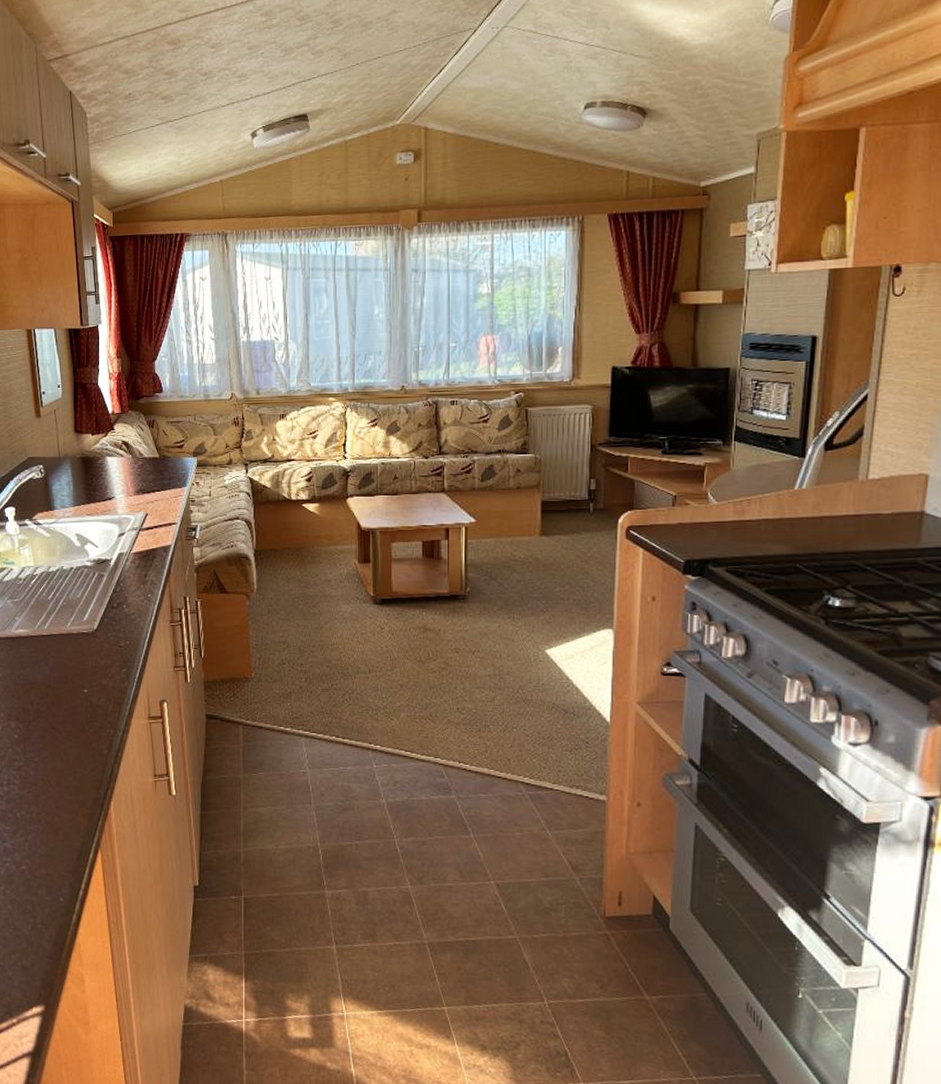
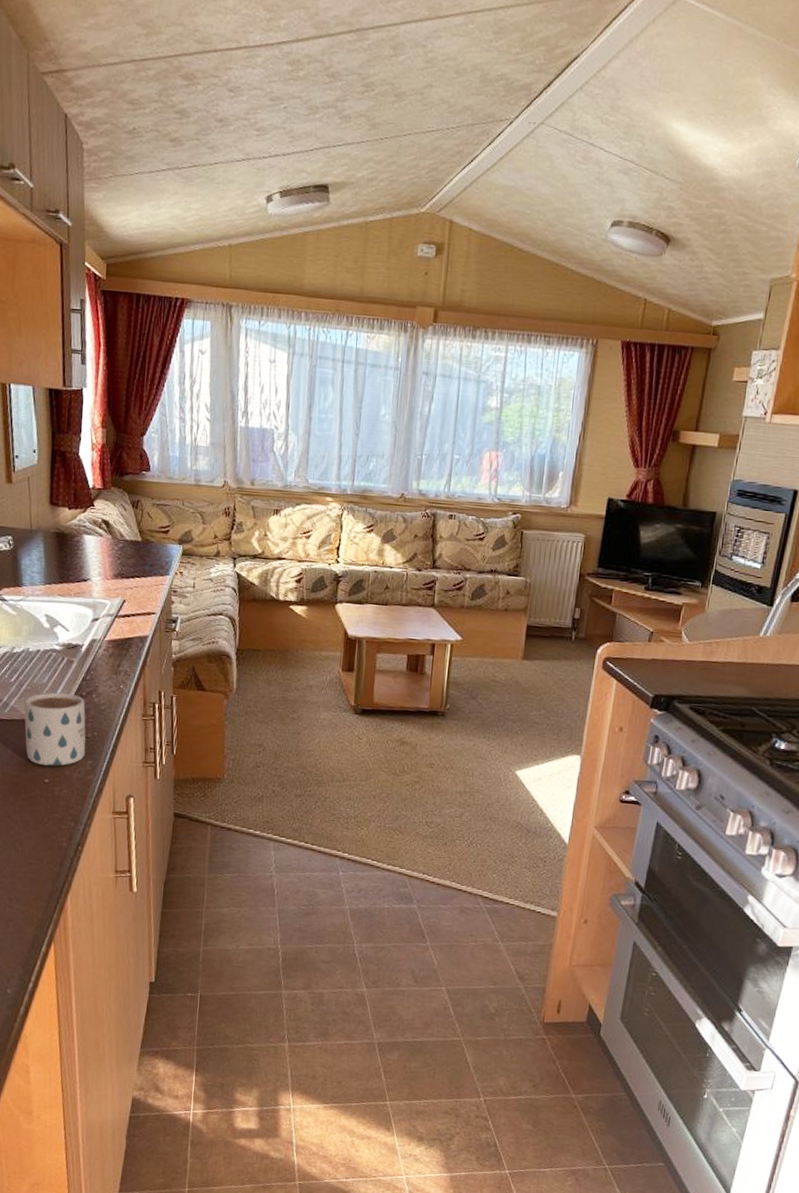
mug: none [62,606,120,676] -> present [24,692,86,766]

